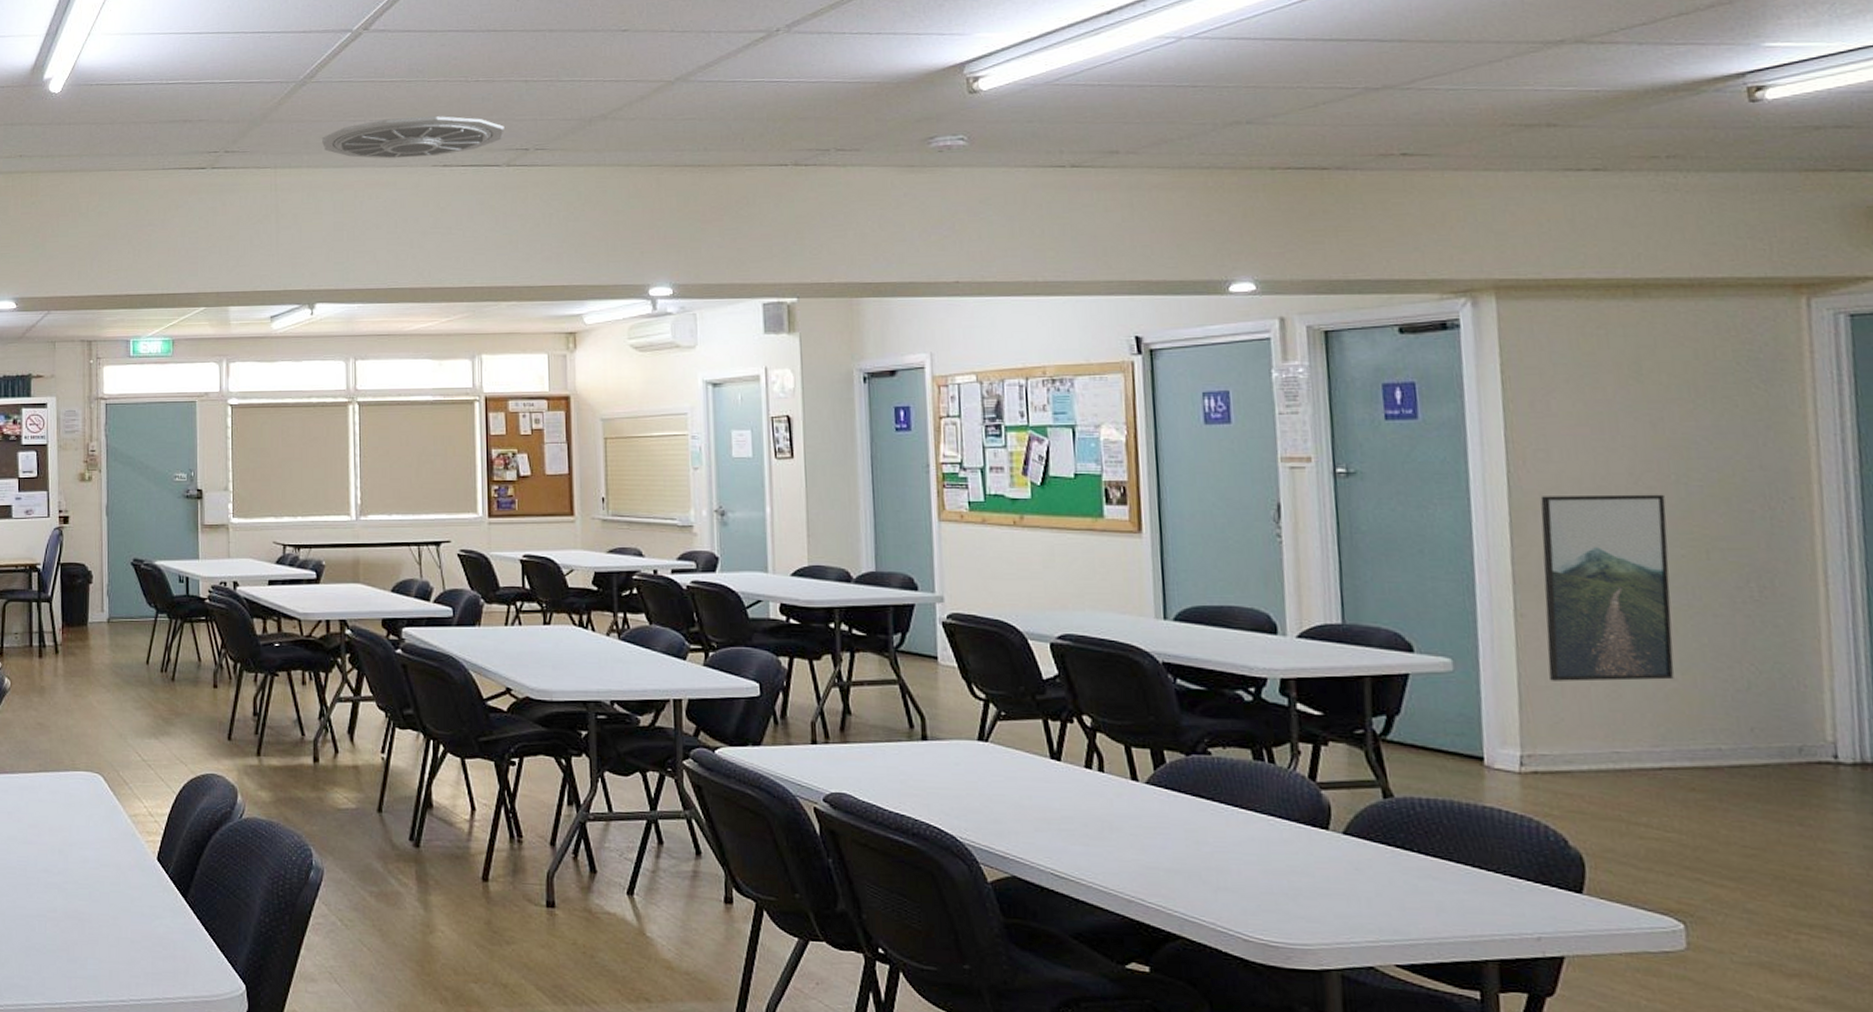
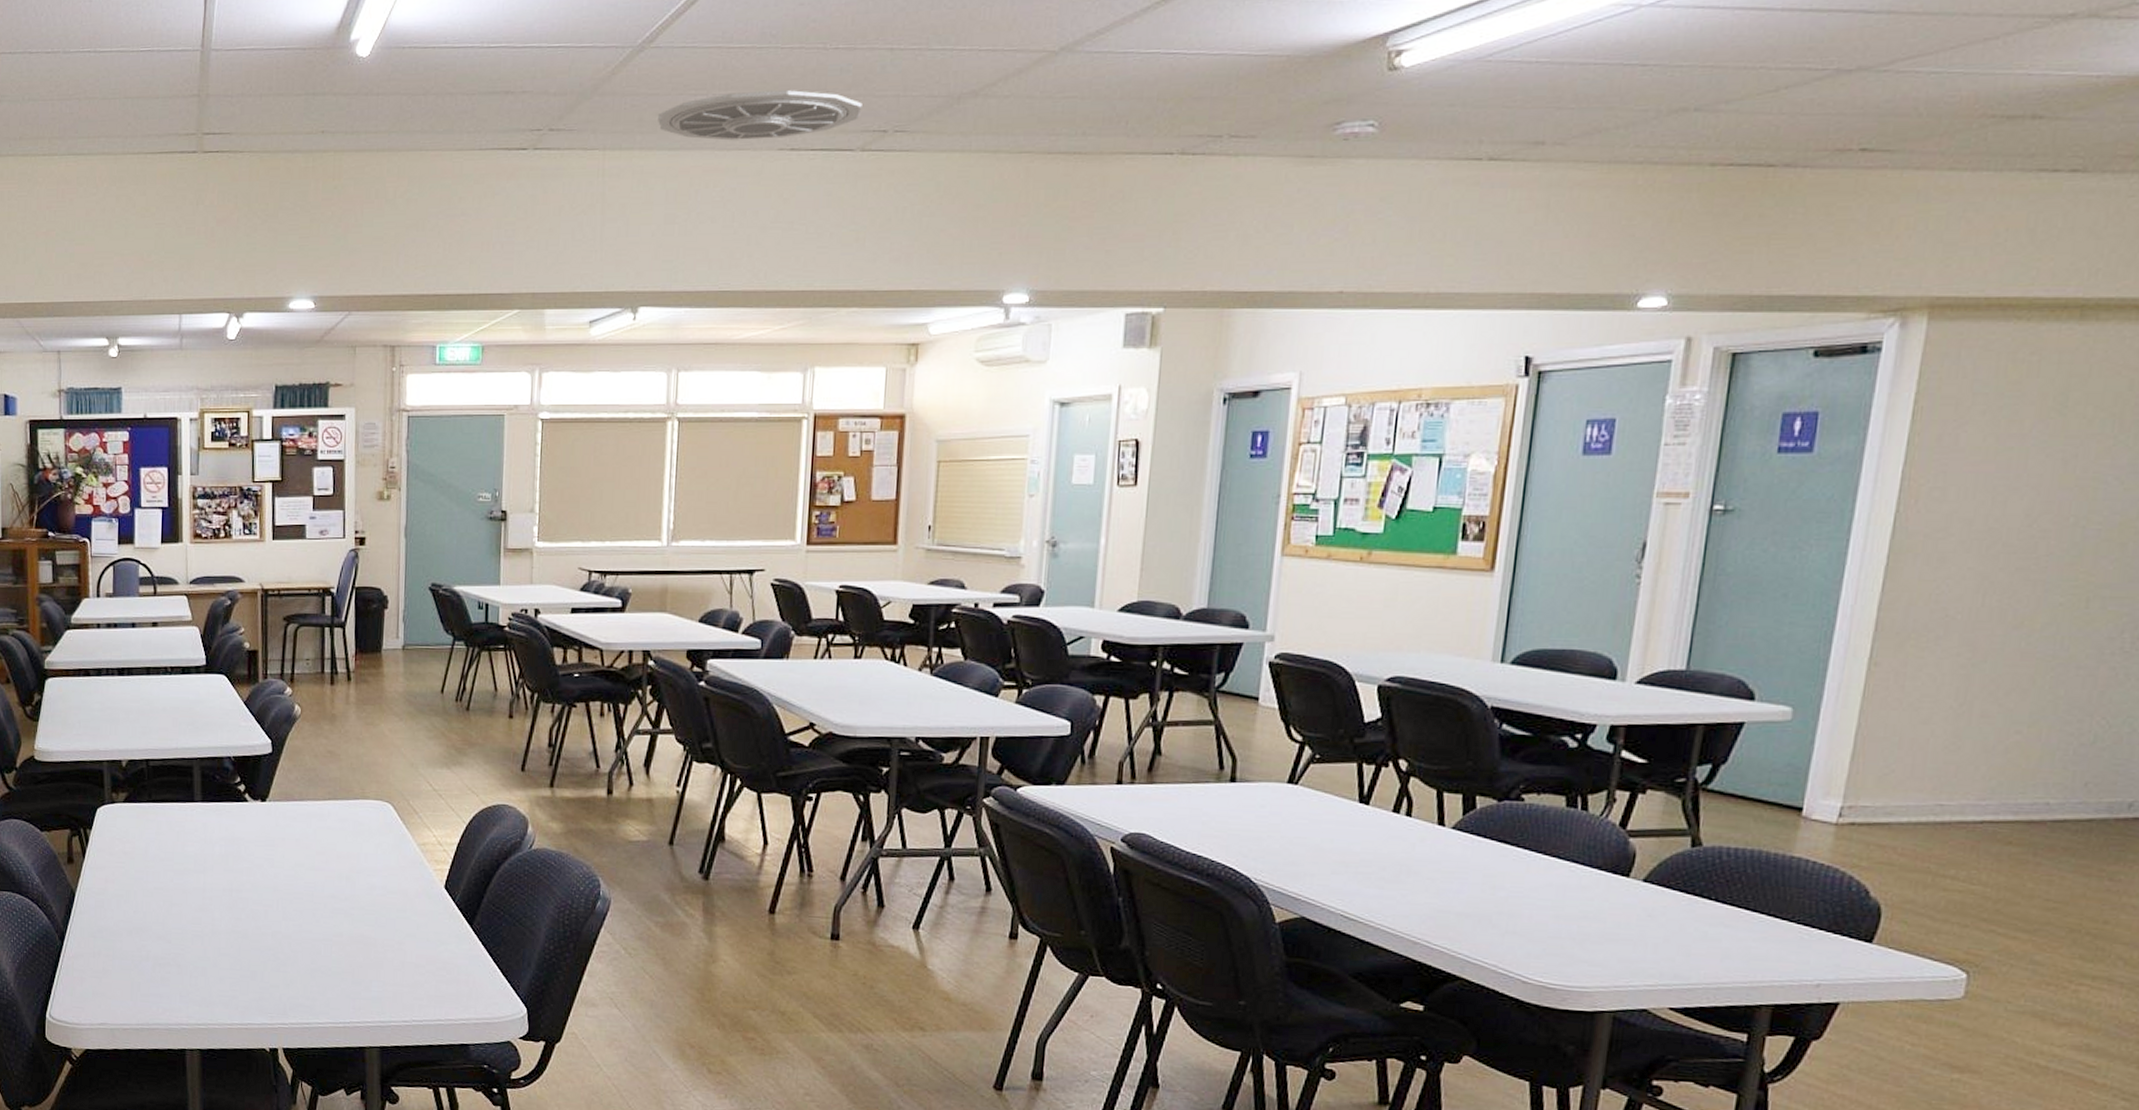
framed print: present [1540,494,1674,682] -> none [1890,537,2057,733]

